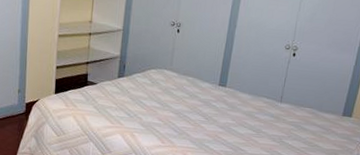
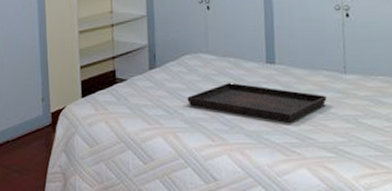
serving tray: none [147,97,262,136] -> present [187,83,327,123]

